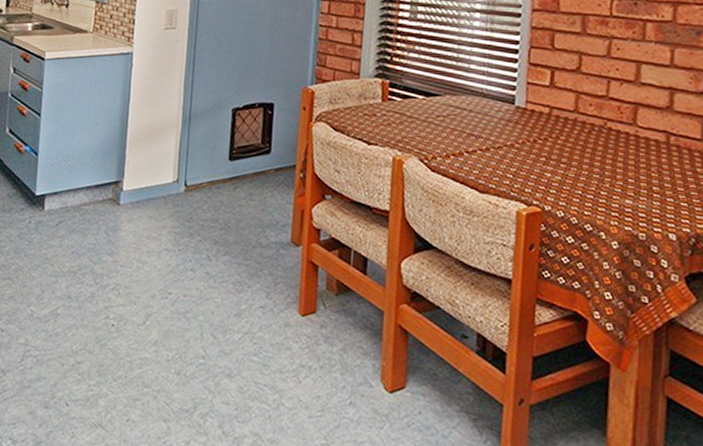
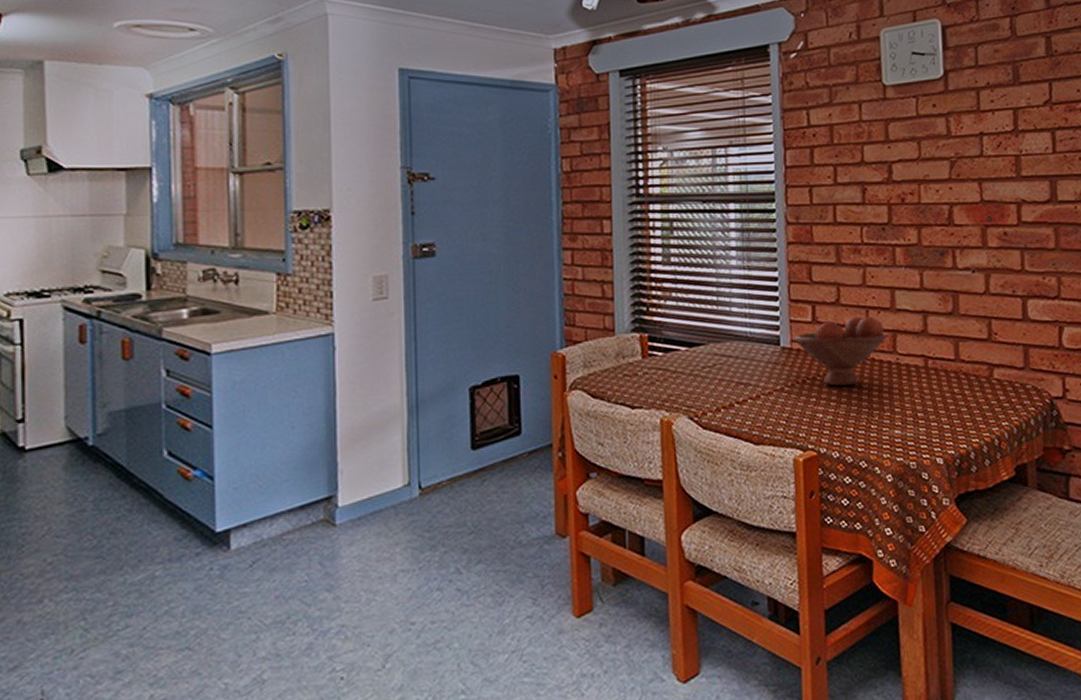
fruit bowl: none [529,85,627,151] -> present [794,316,887,386]

